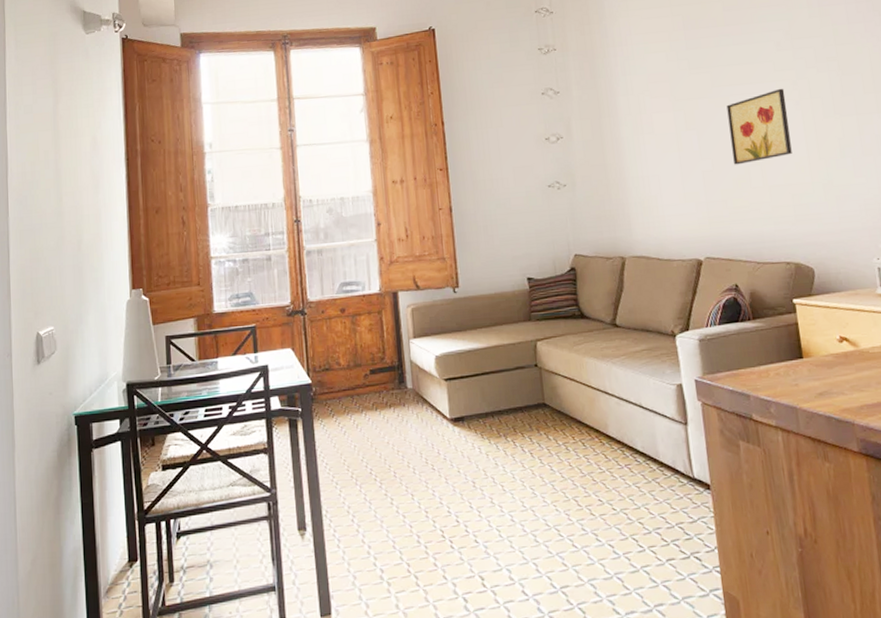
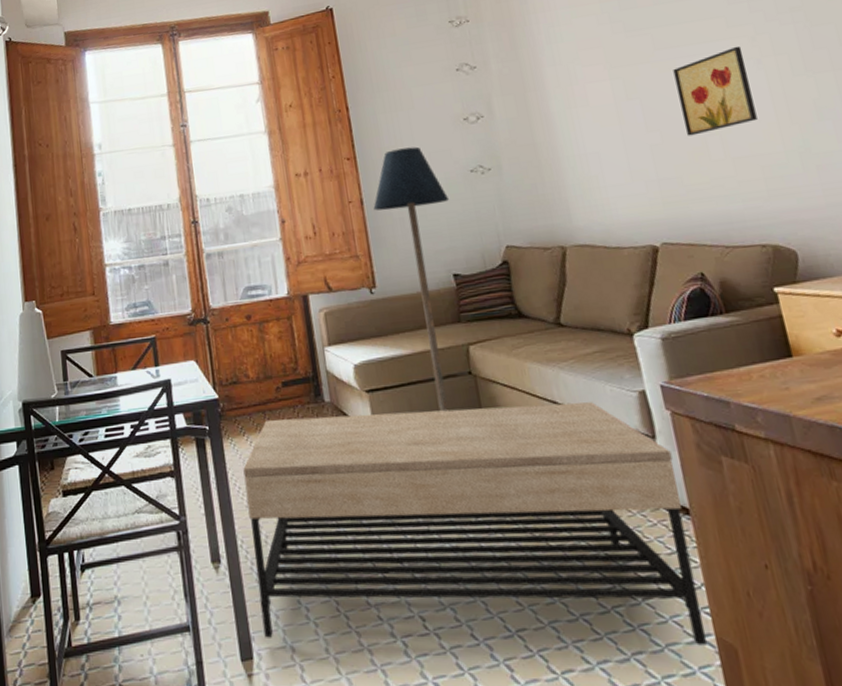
coffee table: none [331,393,716,598] -> present [243,402,708,646]
floor lamp: none [461,161,529,399] -> present [373,146,450,412]

